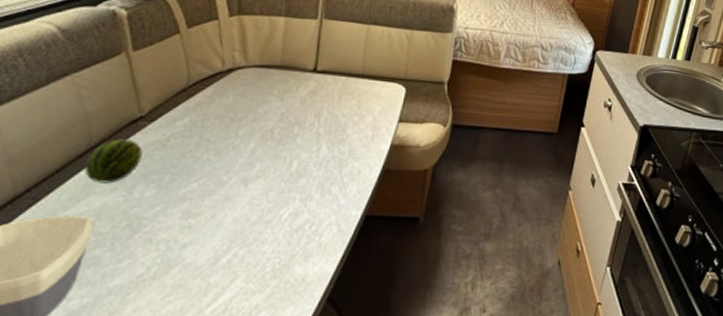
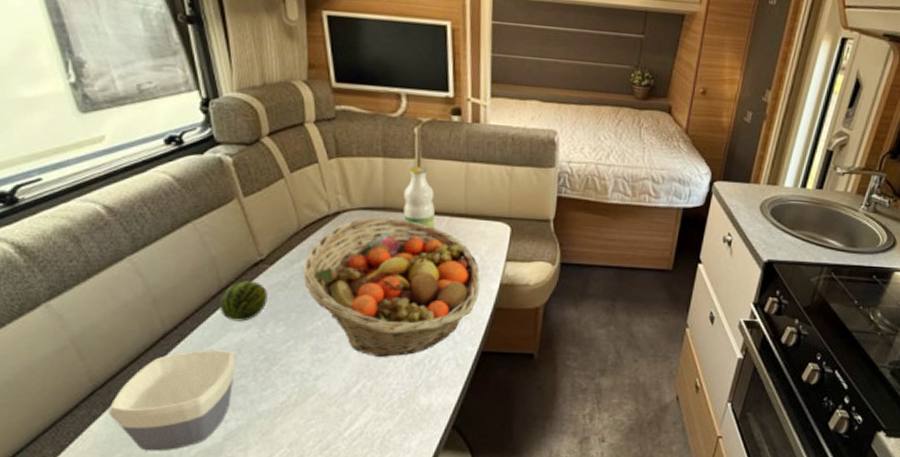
fruit basket: none [184,75,372,222] -> present [303,217,480,357]
bottle: none [299,26,333,87] -> present [403,166,436,228]

